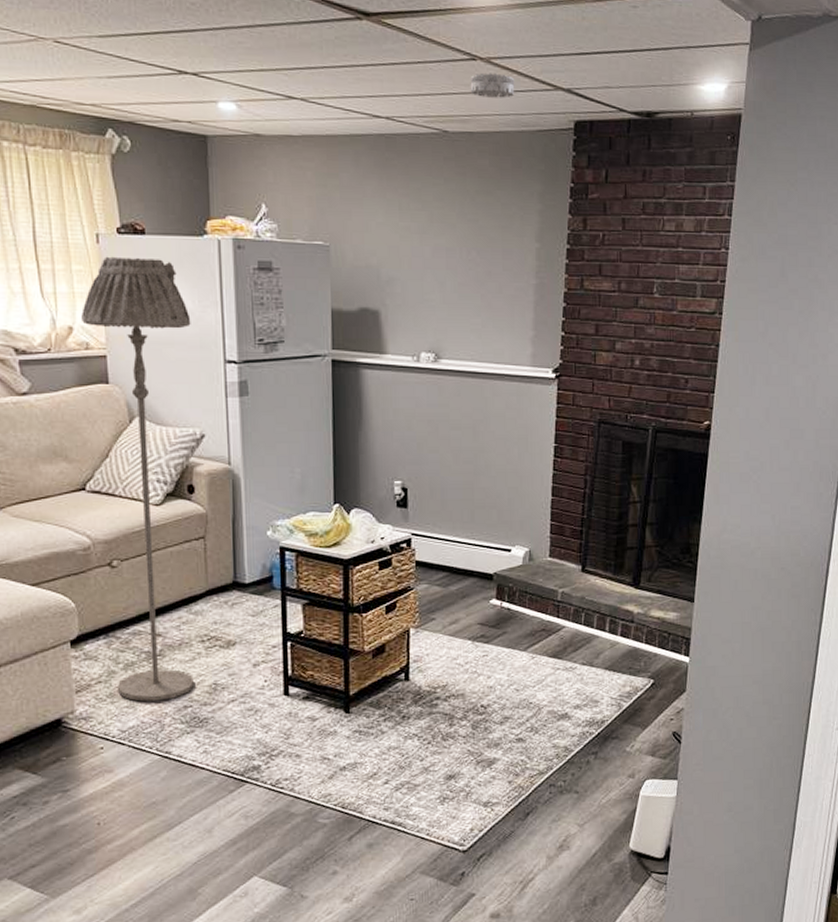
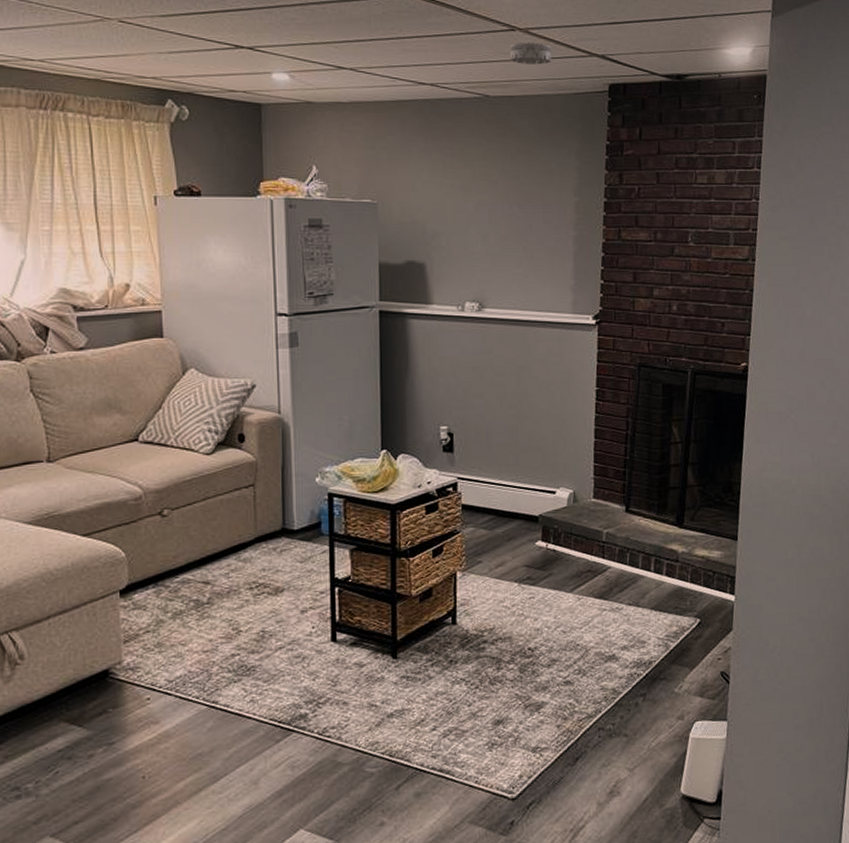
floor lamp: present [81,256,194,702] -> none [138,217,244,651]

